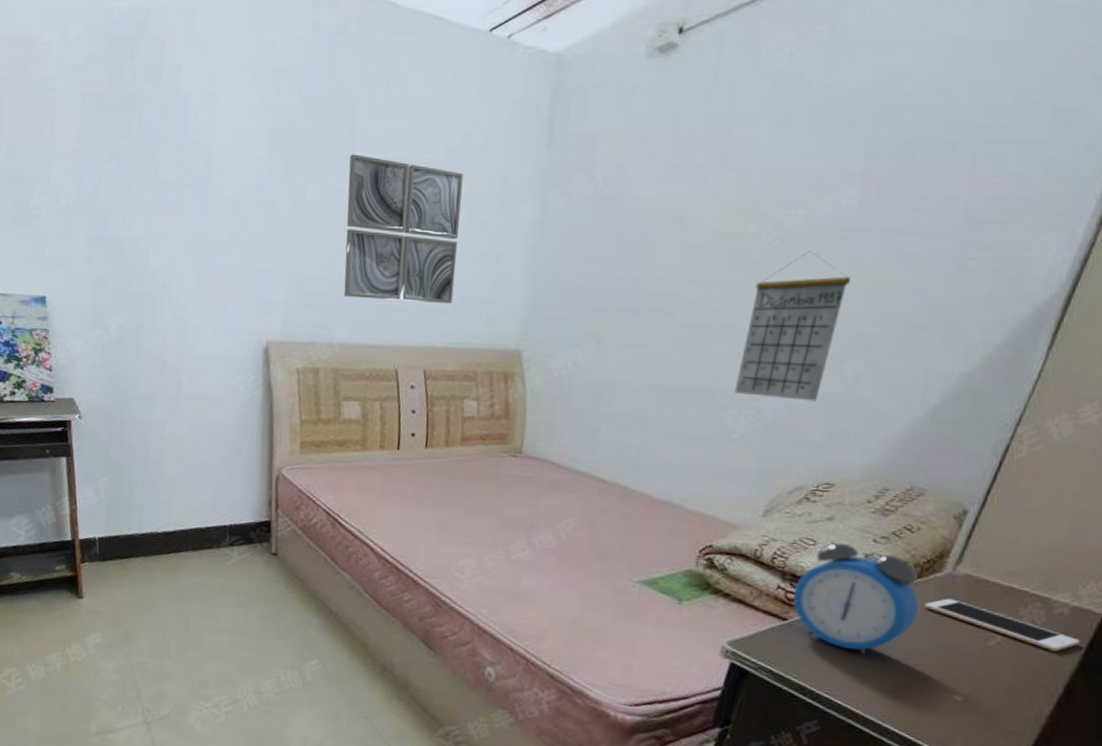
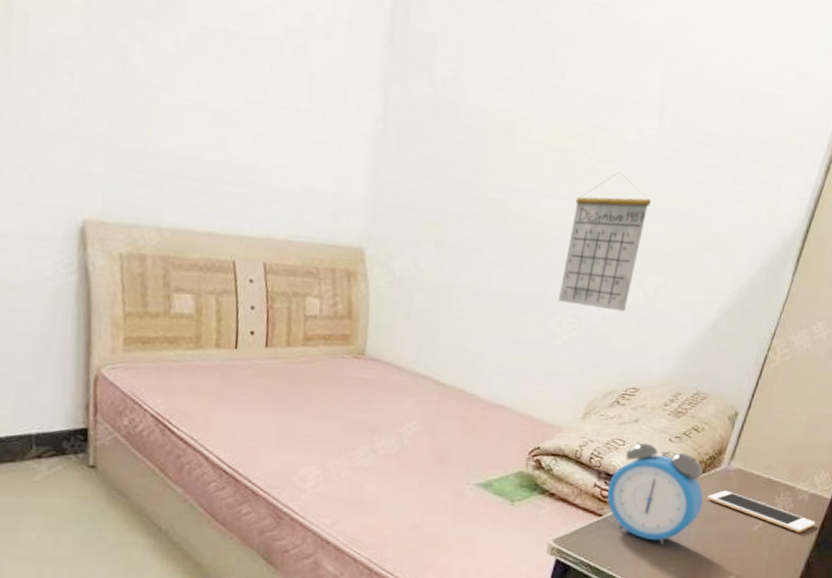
wall art: present [343,154,463,303] -> none [174,18,305,194]

